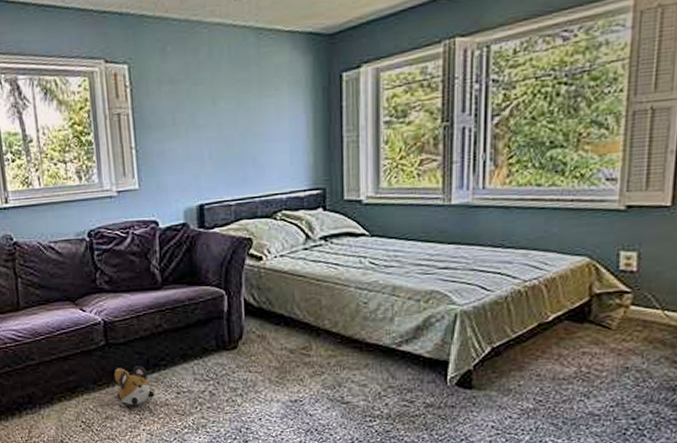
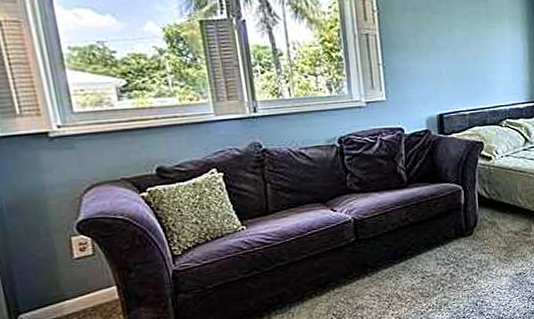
plush toy: present [114,366,155,405] -> none [364,257,403,294]

